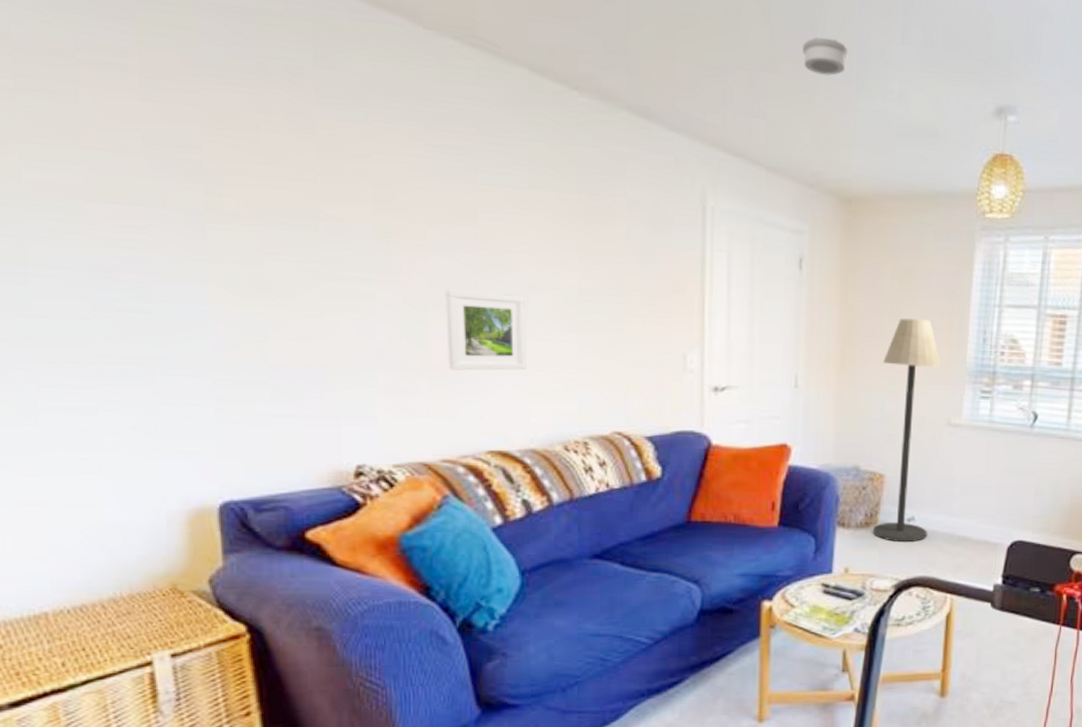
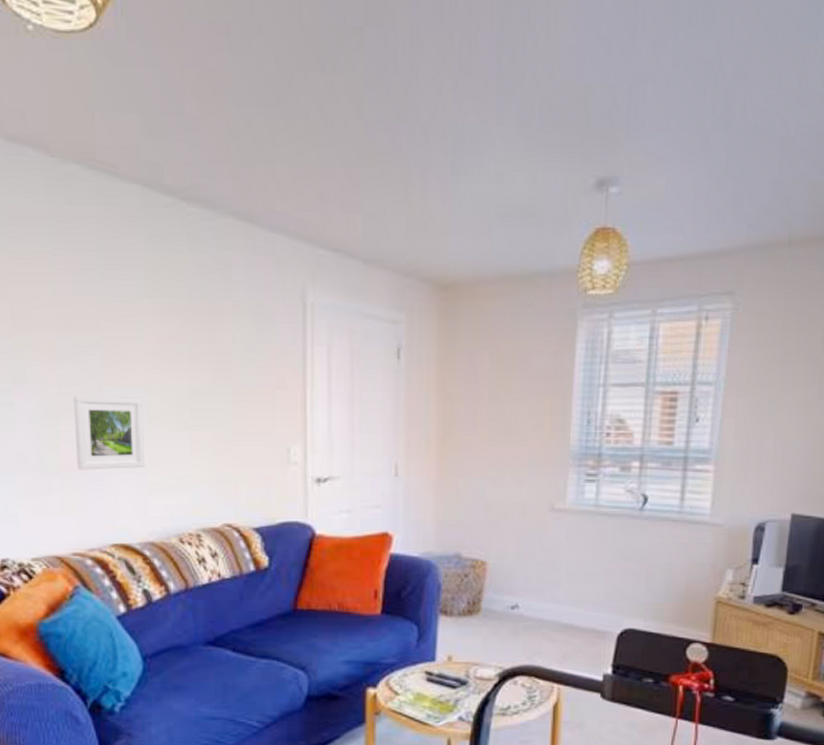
smoke detector: present [802,37,848,76] -> none [397,126,442,164]
floor lamp: present [873,318,942,543] -> none [476,403,544,631]

